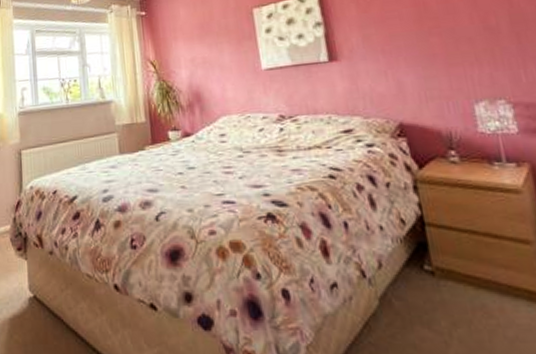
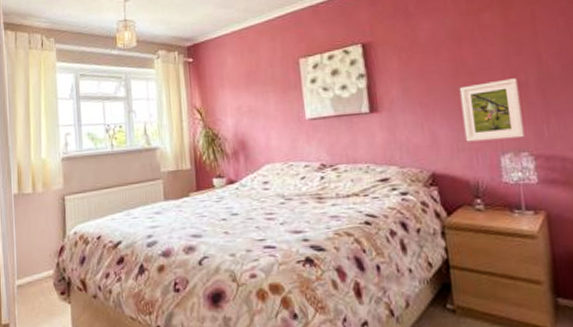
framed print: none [424,22,500,90] -> present [459,78,525,142]

